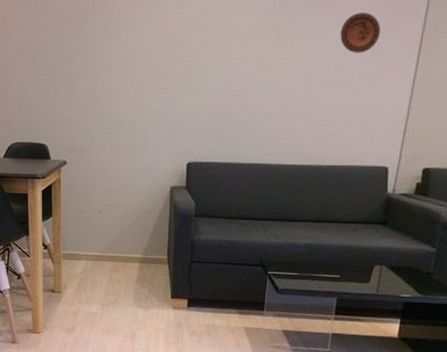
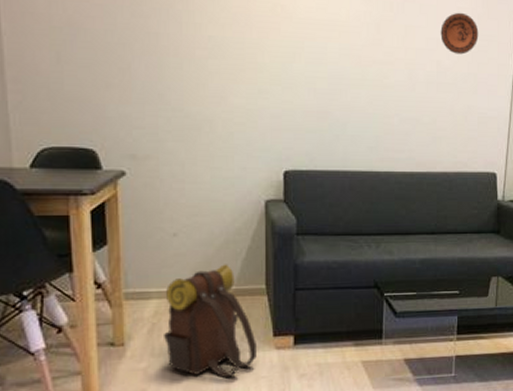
backpack: none [89,237,158,327] -> present [164,264,257,378]

